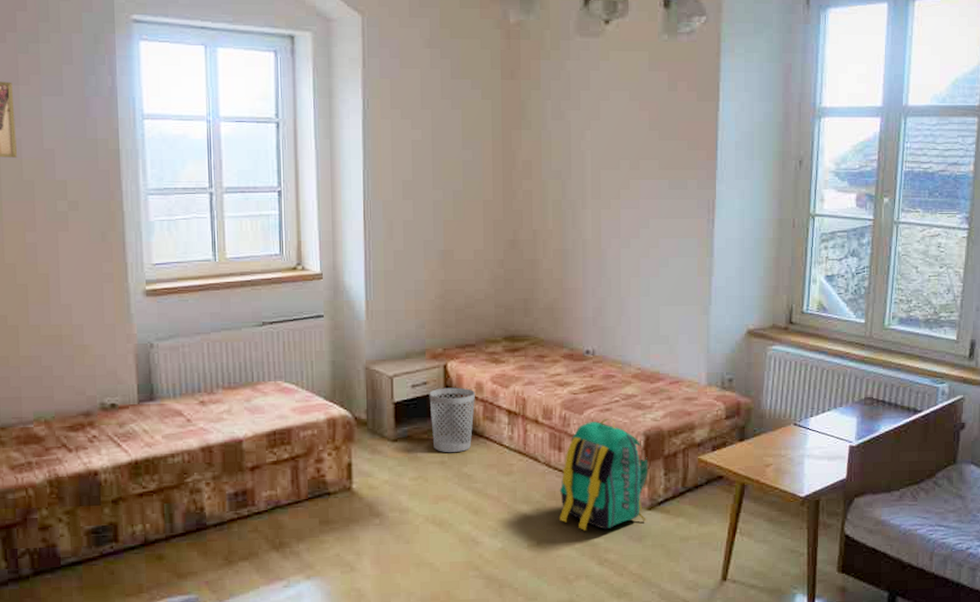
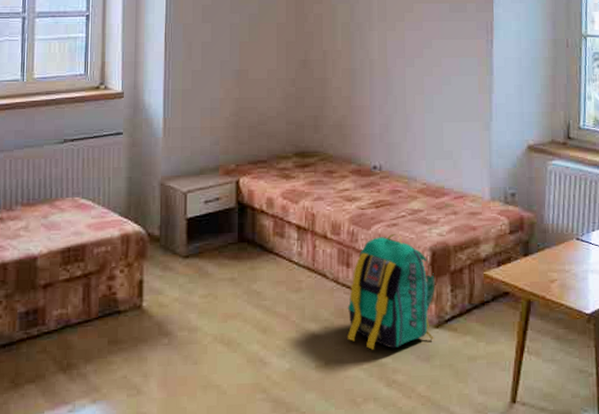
wastebasket: present [429,387,476,453] -> none [221,203,267,270]

